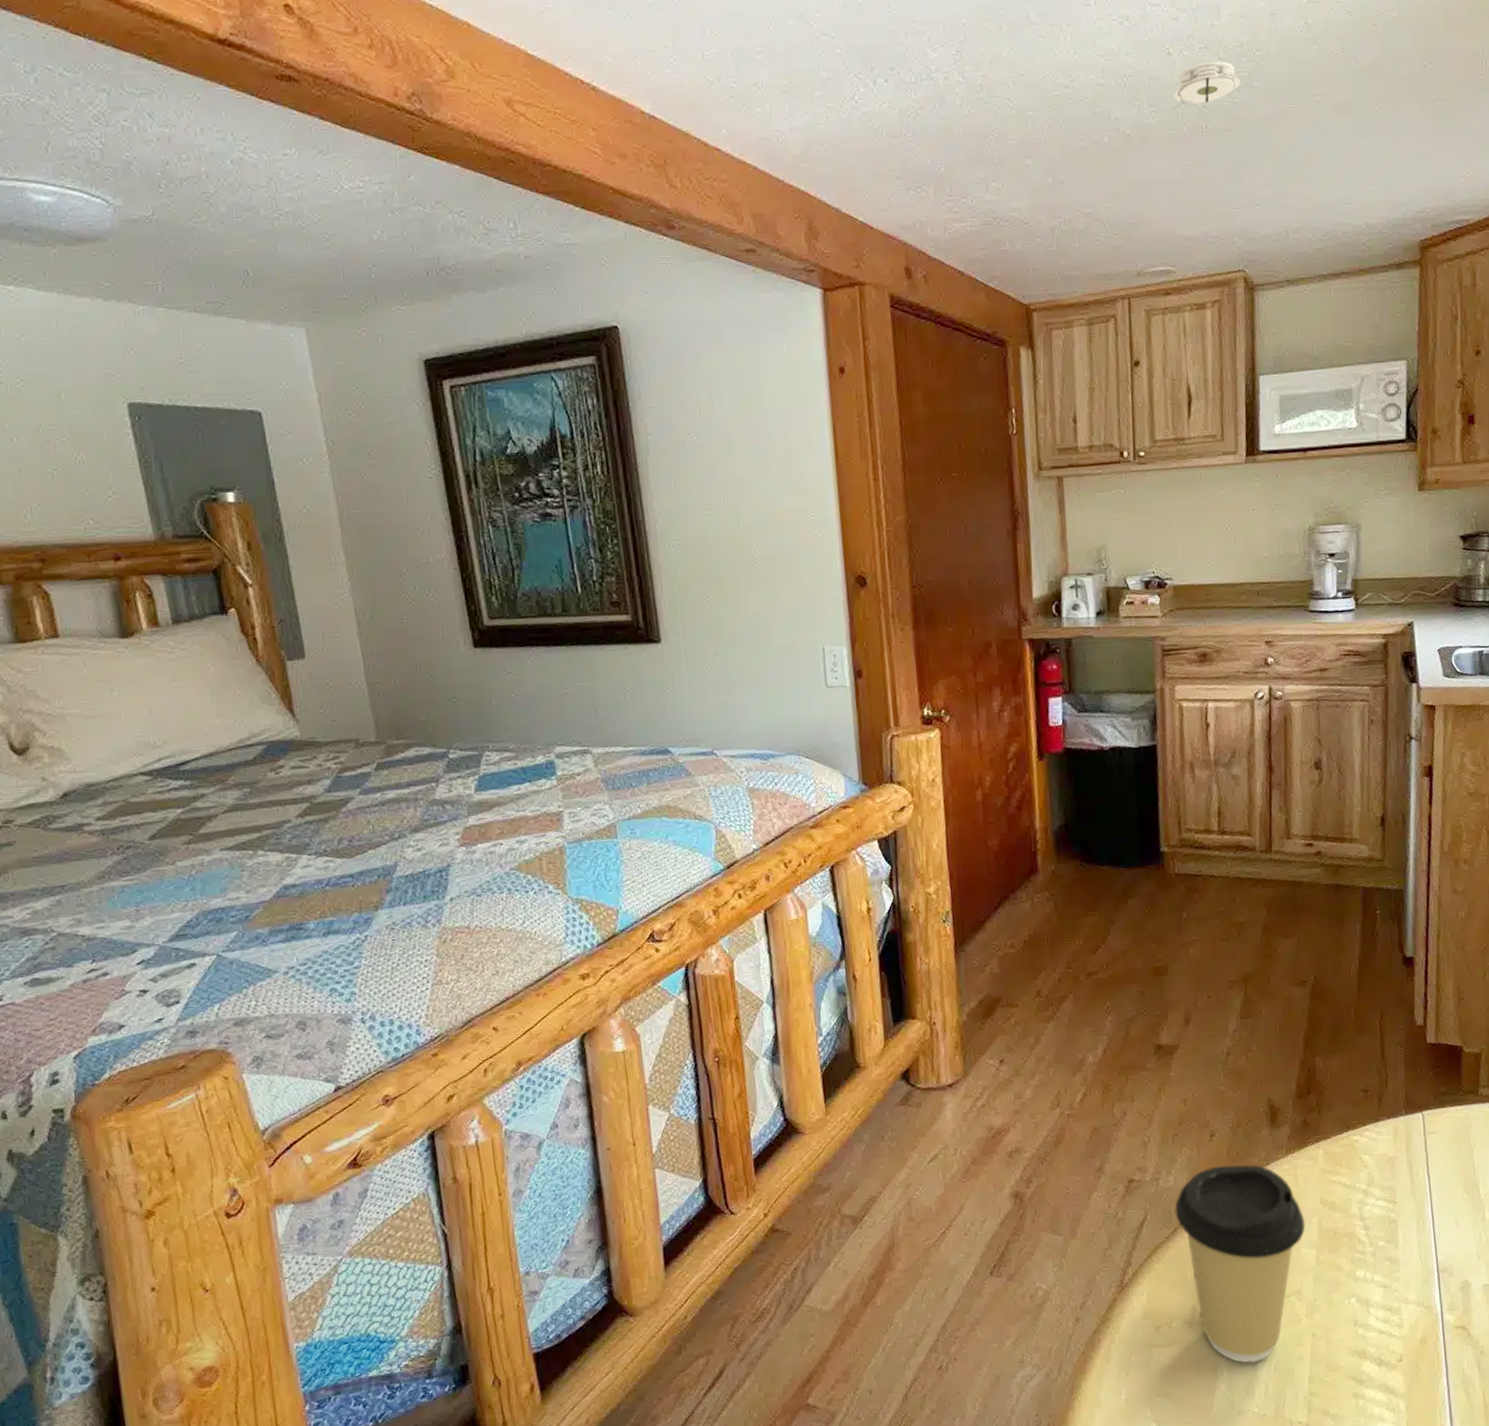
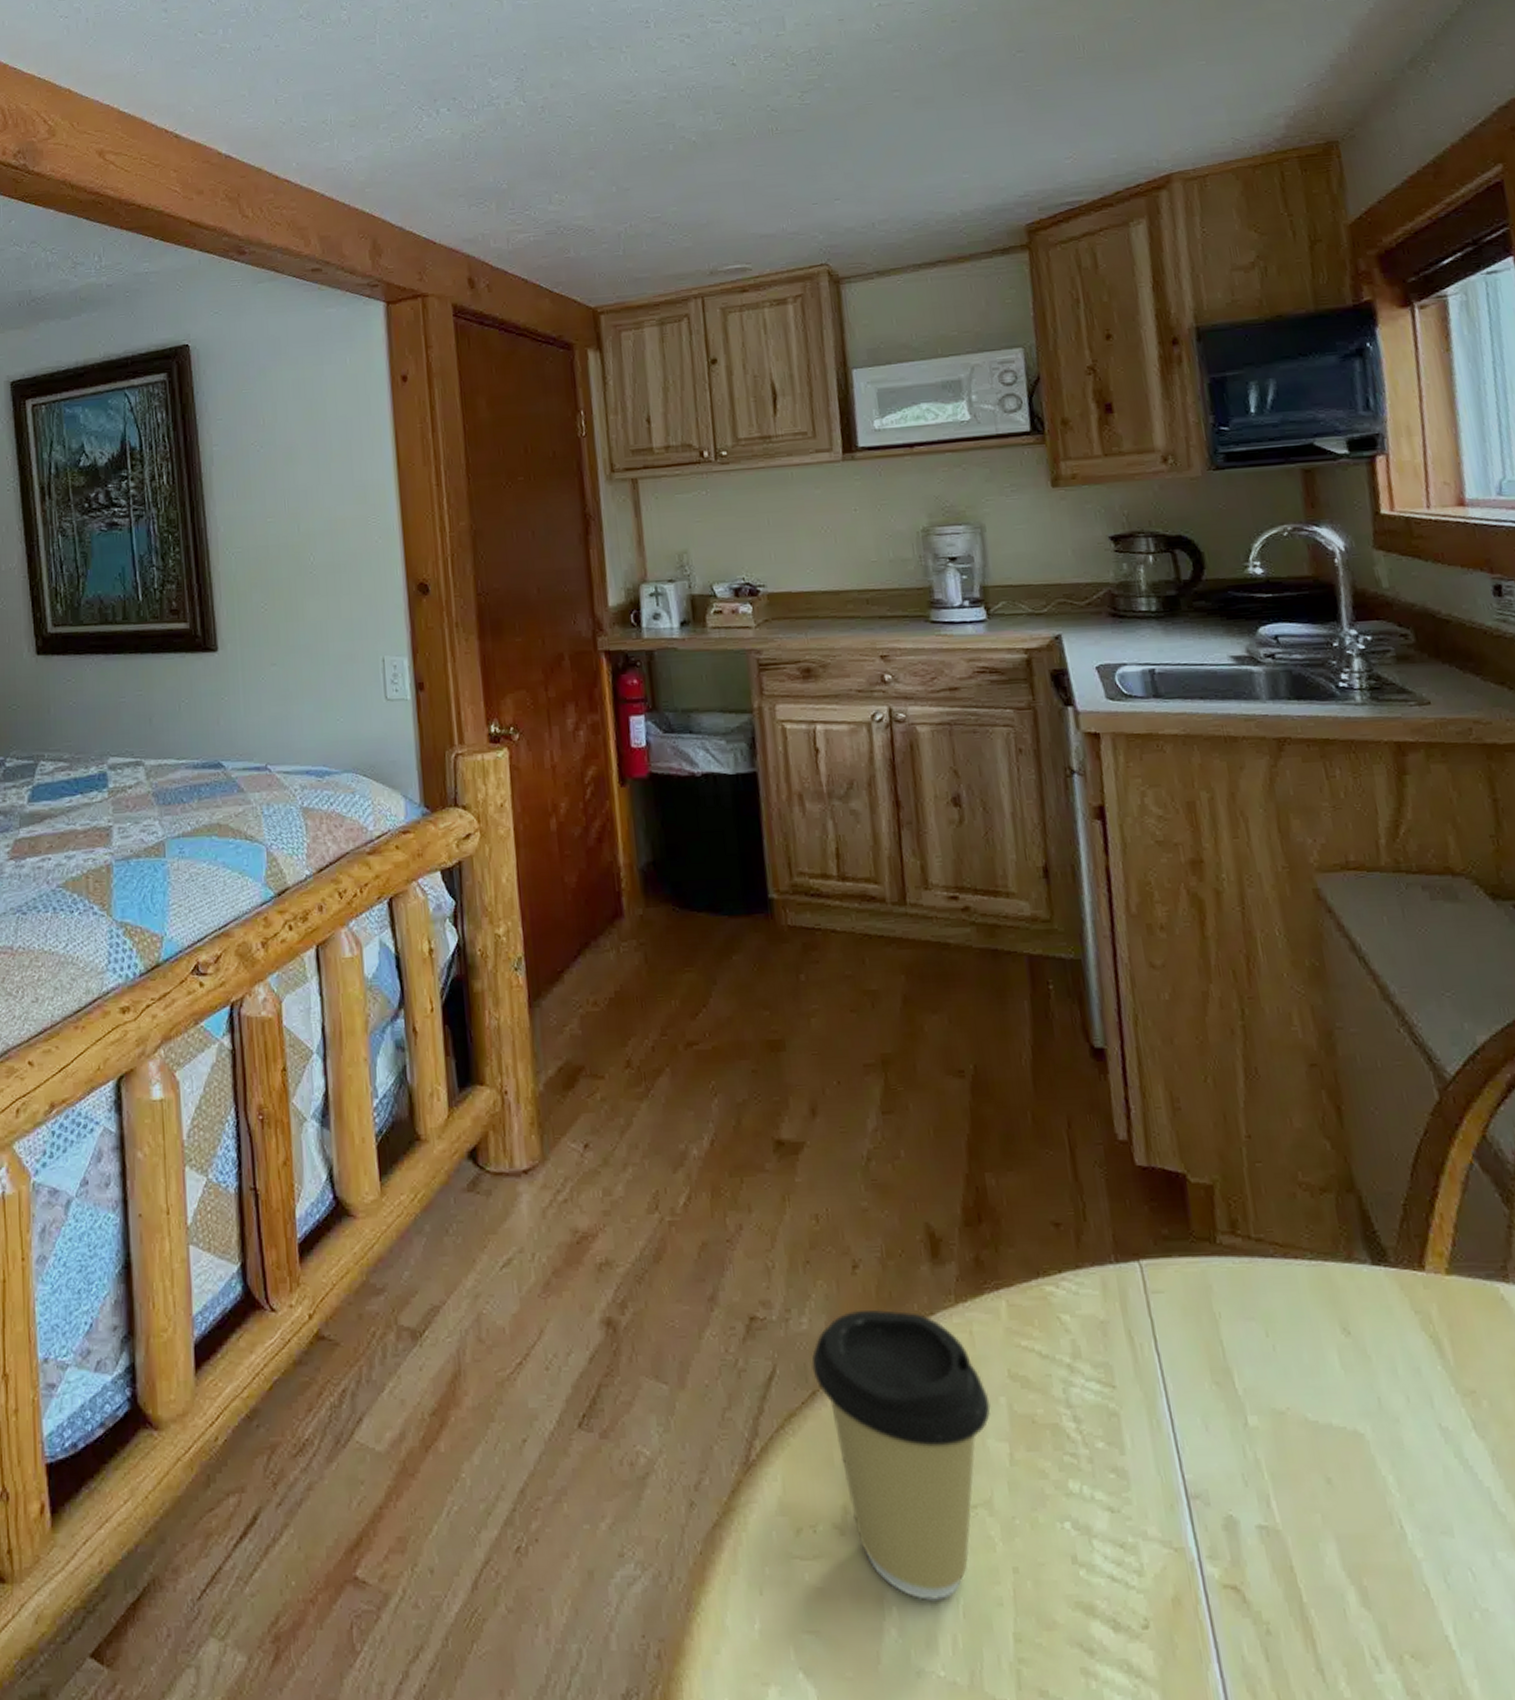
smoke detector: present [1171,61,1240,110] -> none [738,66,811,115]

